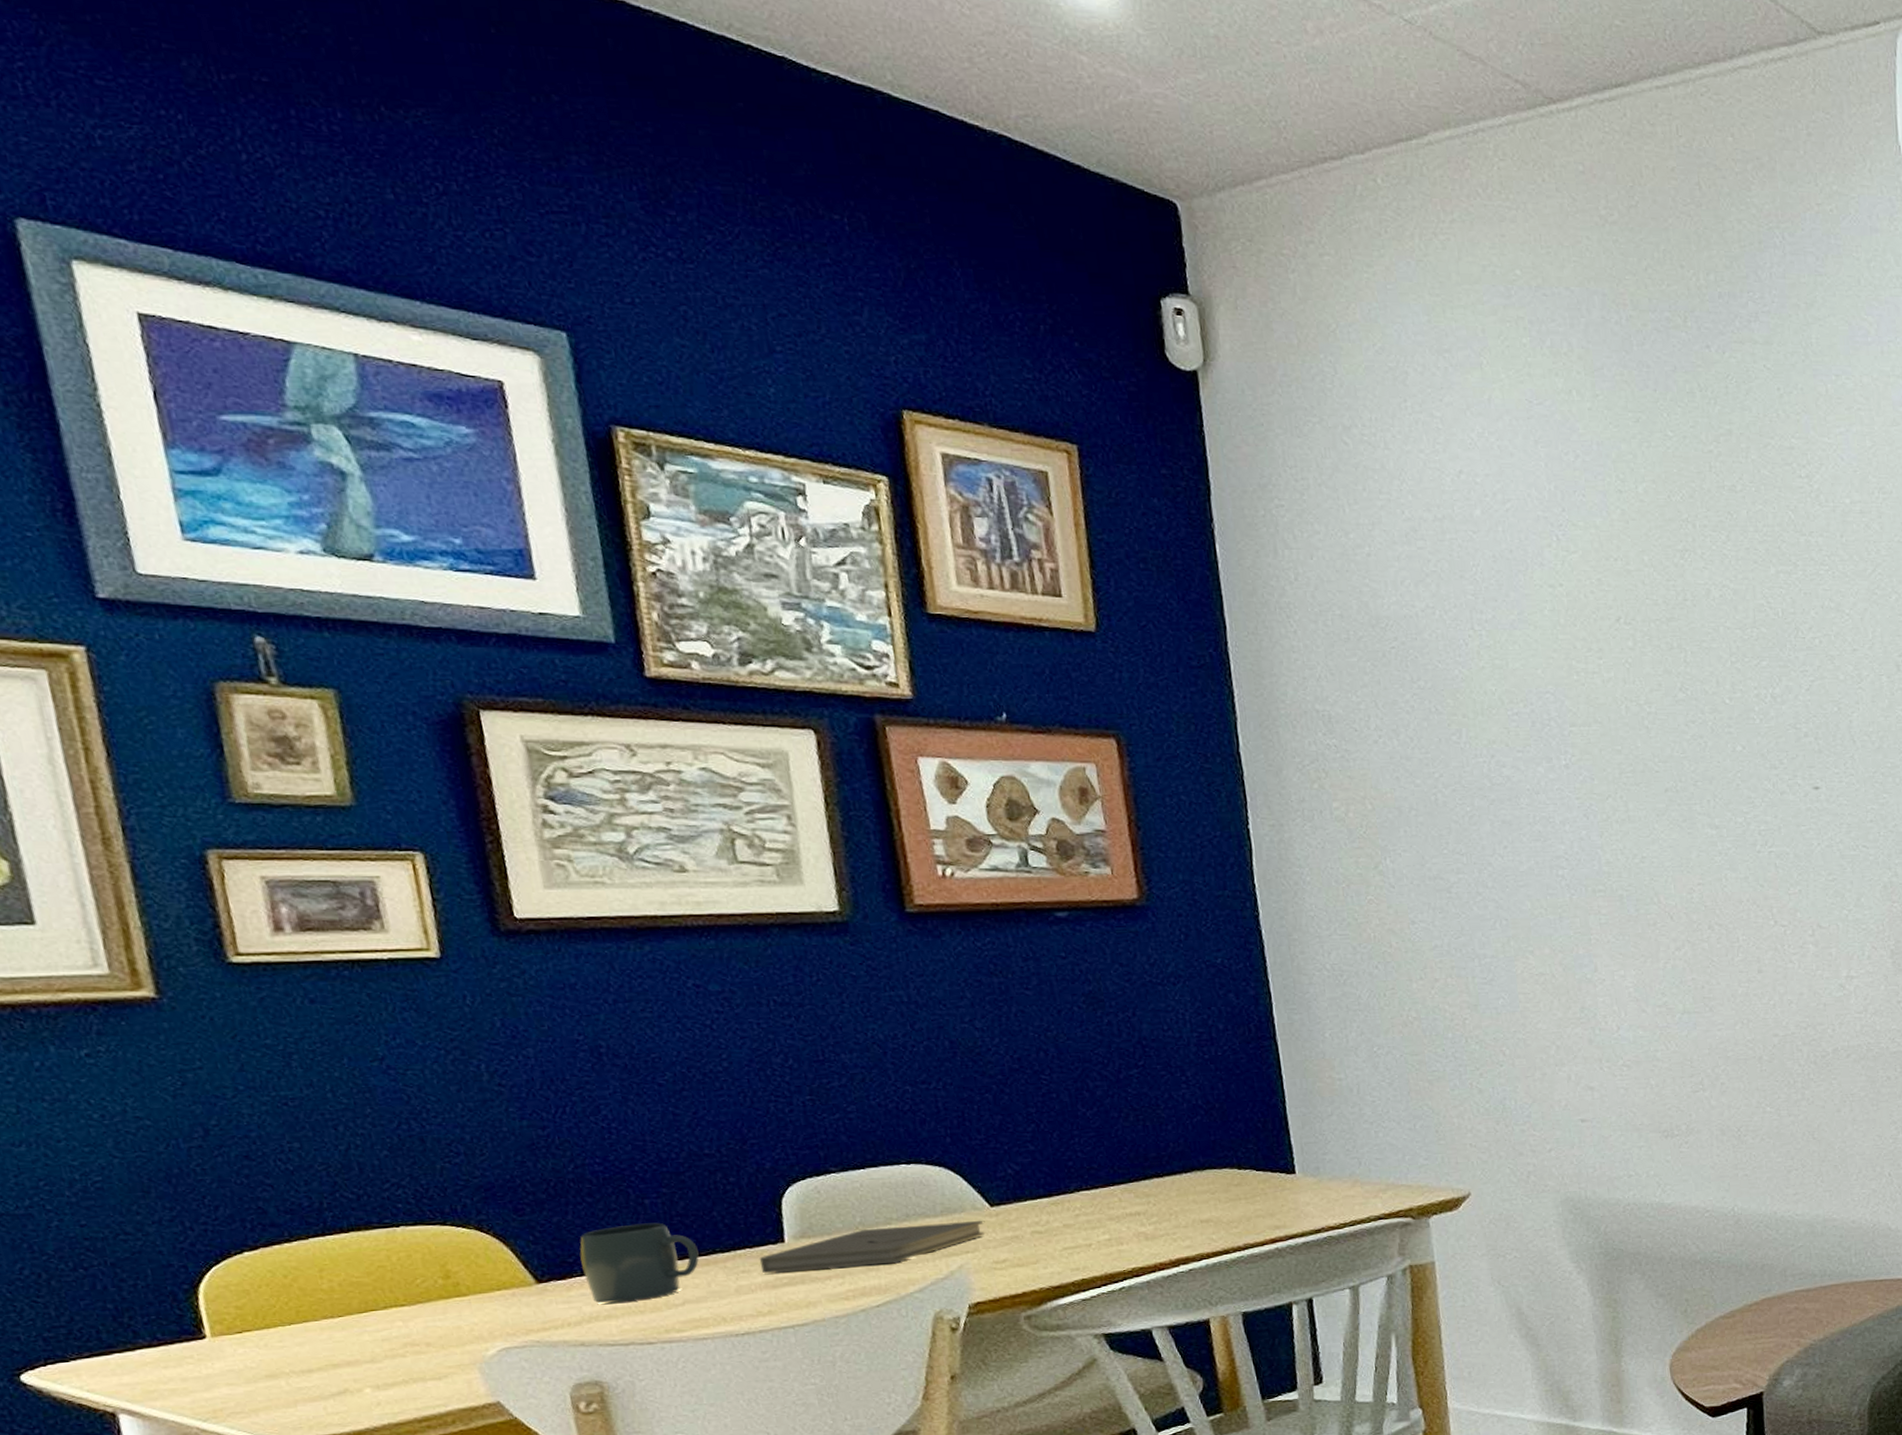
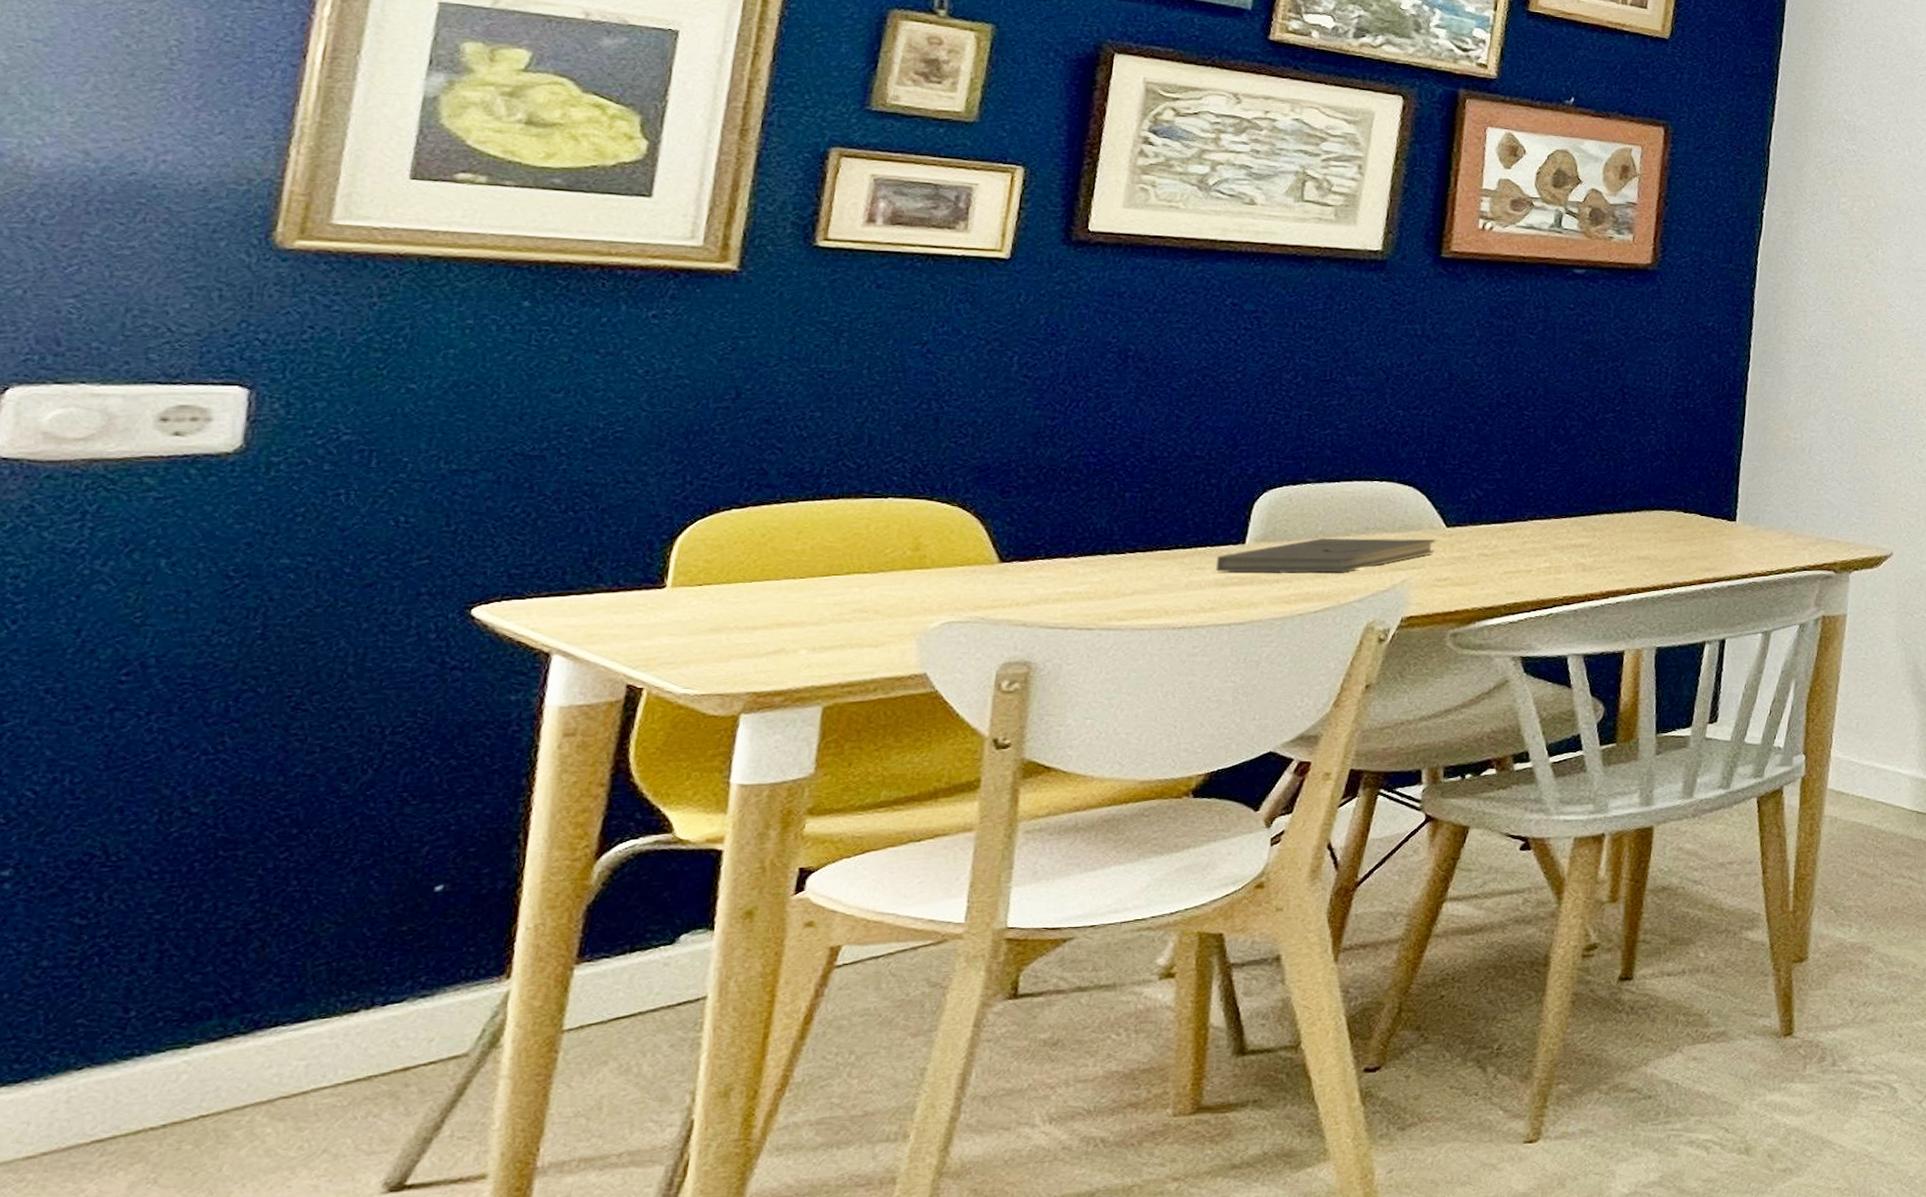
mug: present [580,1222,699,1304] -> none [1047,514,1162,587]

